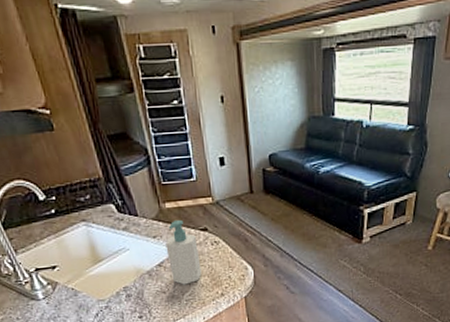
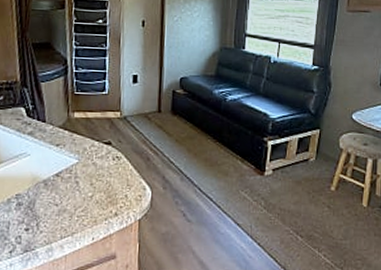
soap bottle: present [165,219,202,285] -> none [67,130,100,199]

